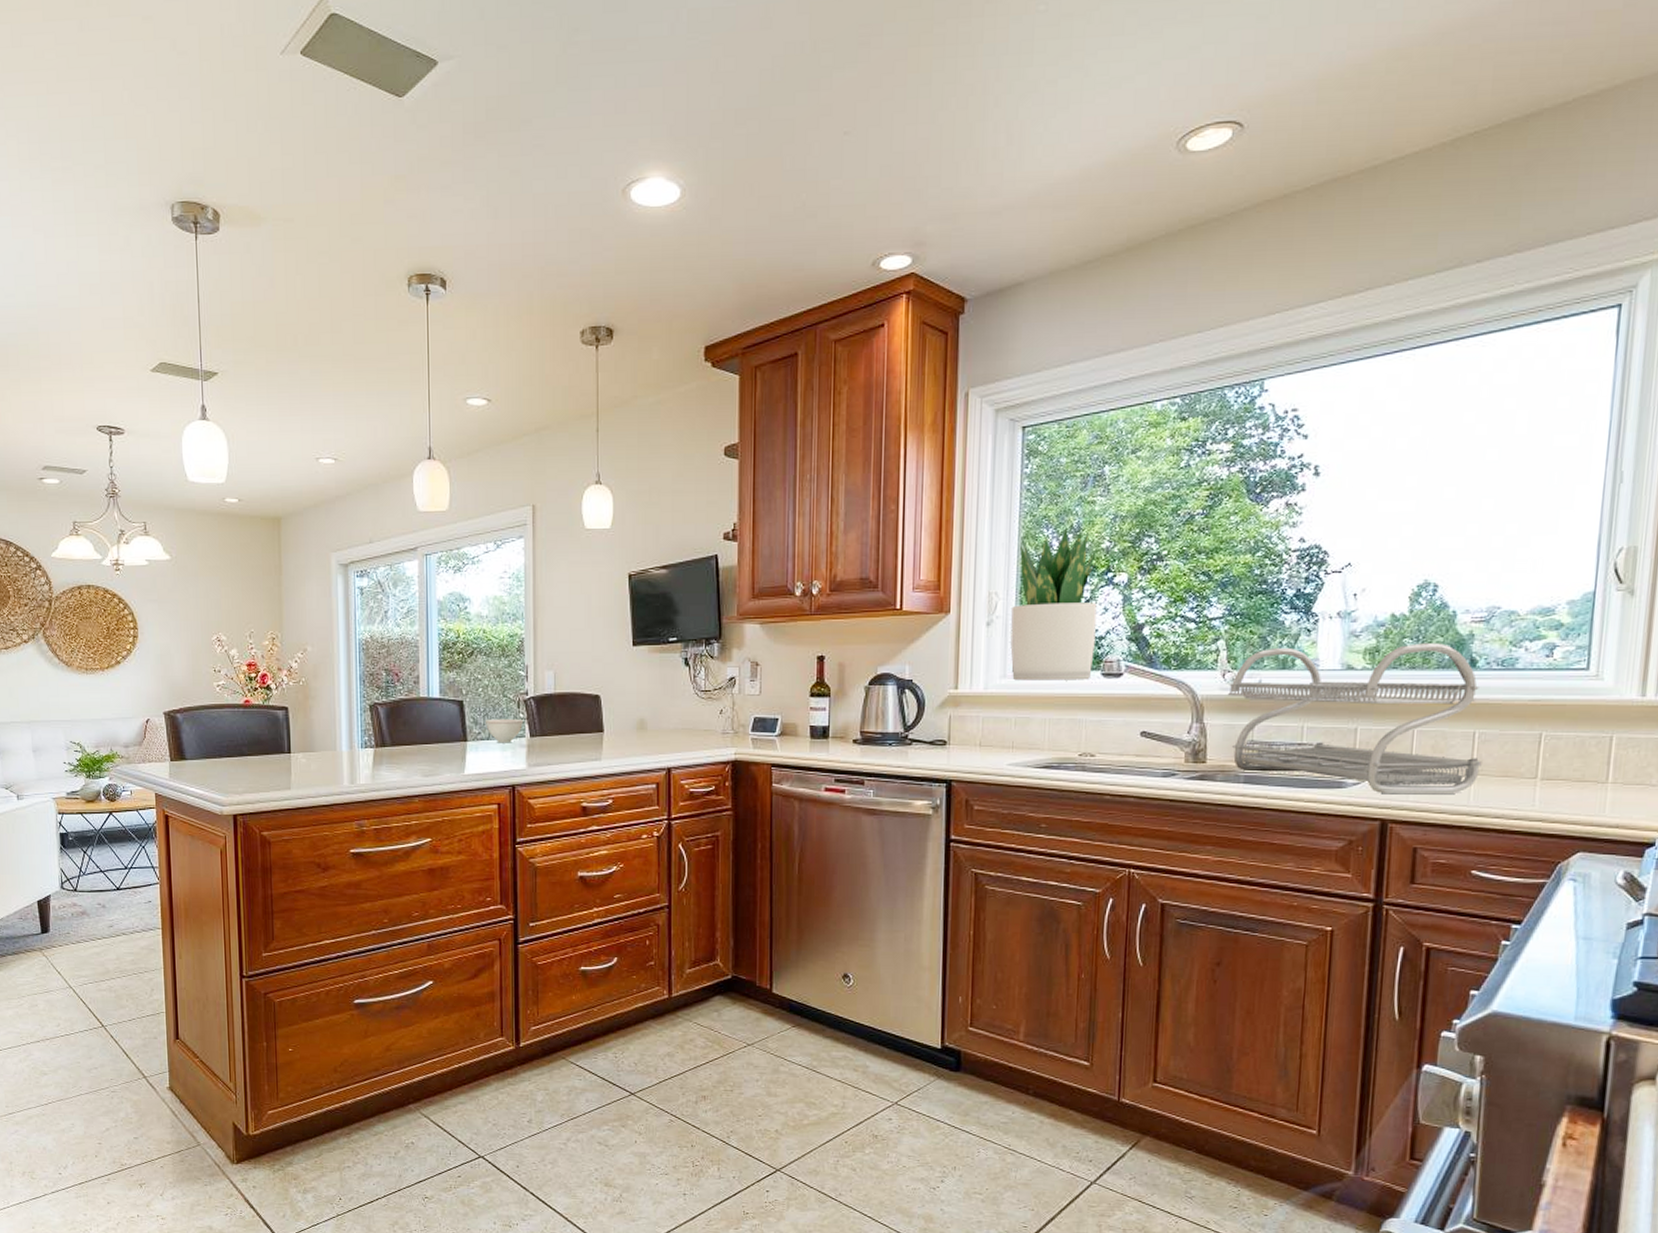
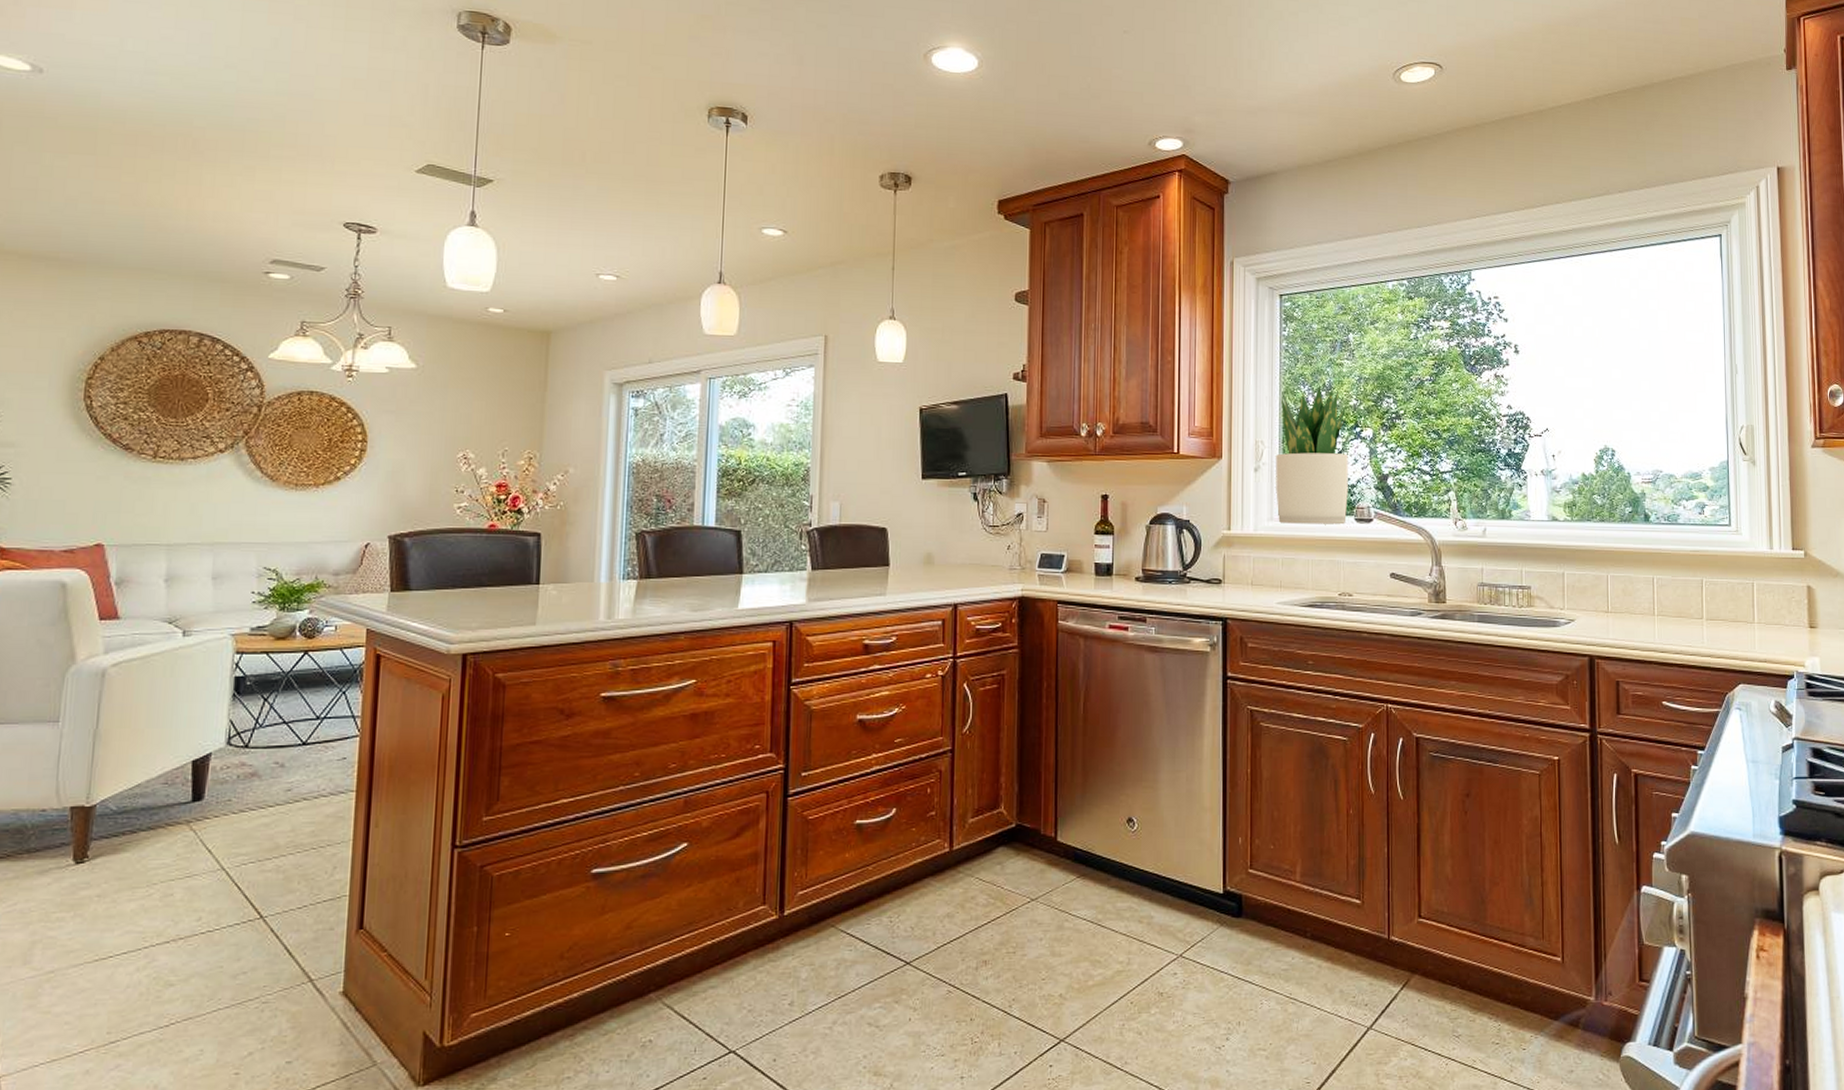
bowl: present [484,718,524,743] -> none [763,550,806,576]
dish rack: present [1228,643,1482,795] -> none [1460,499,1661,633]

